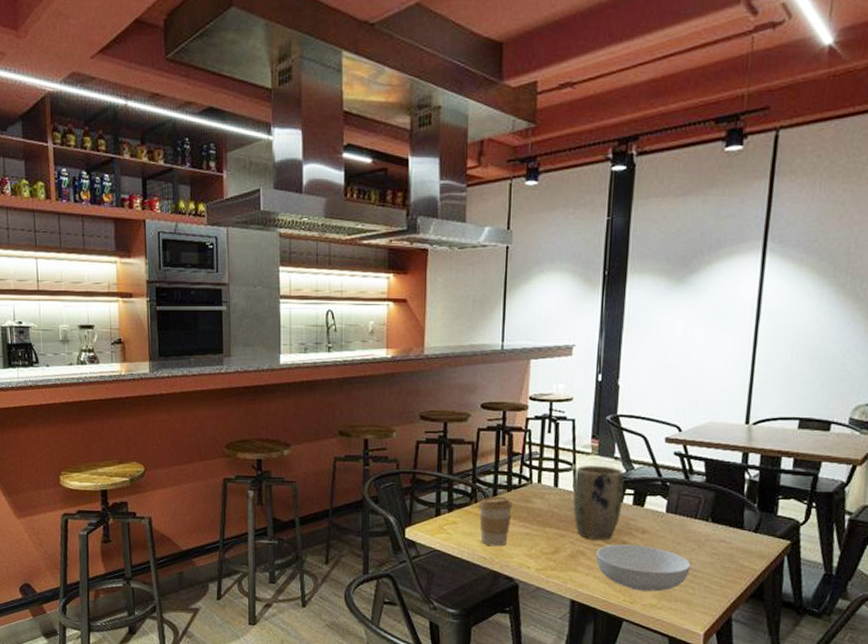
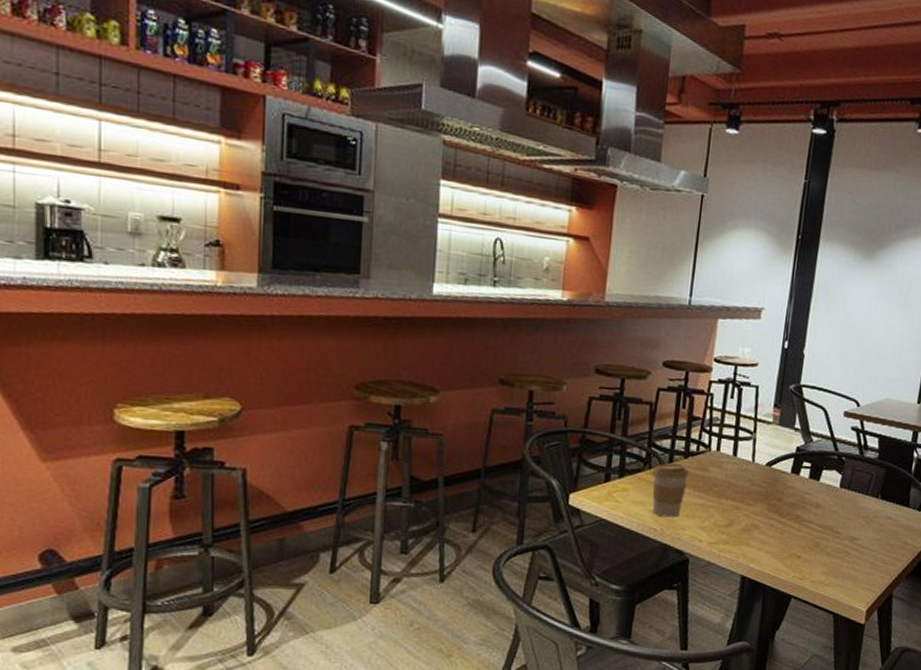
plant pot: present [573,466,625,540] -> none [750,435,803,513]
serving bowl: present [596,544,691,592] -> none [769,518,859,568]

